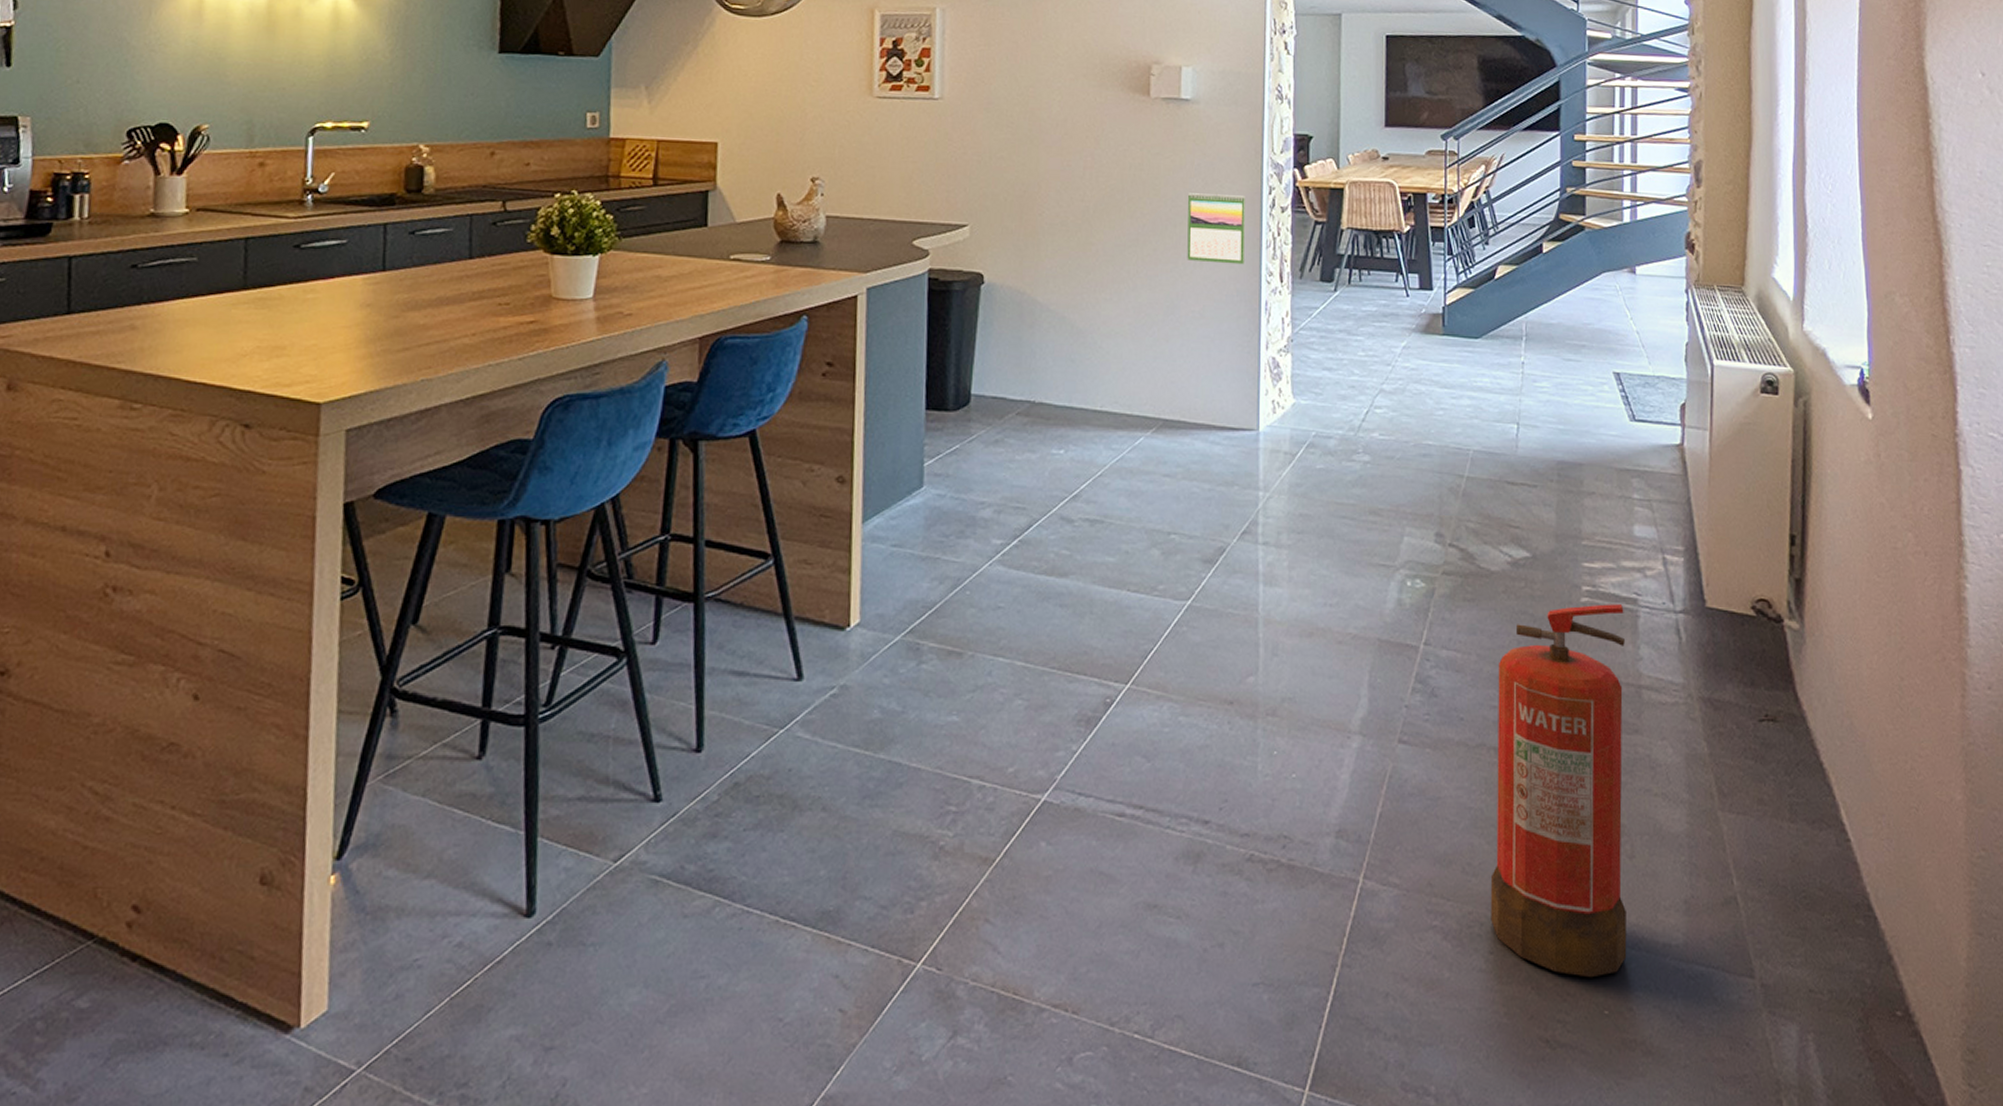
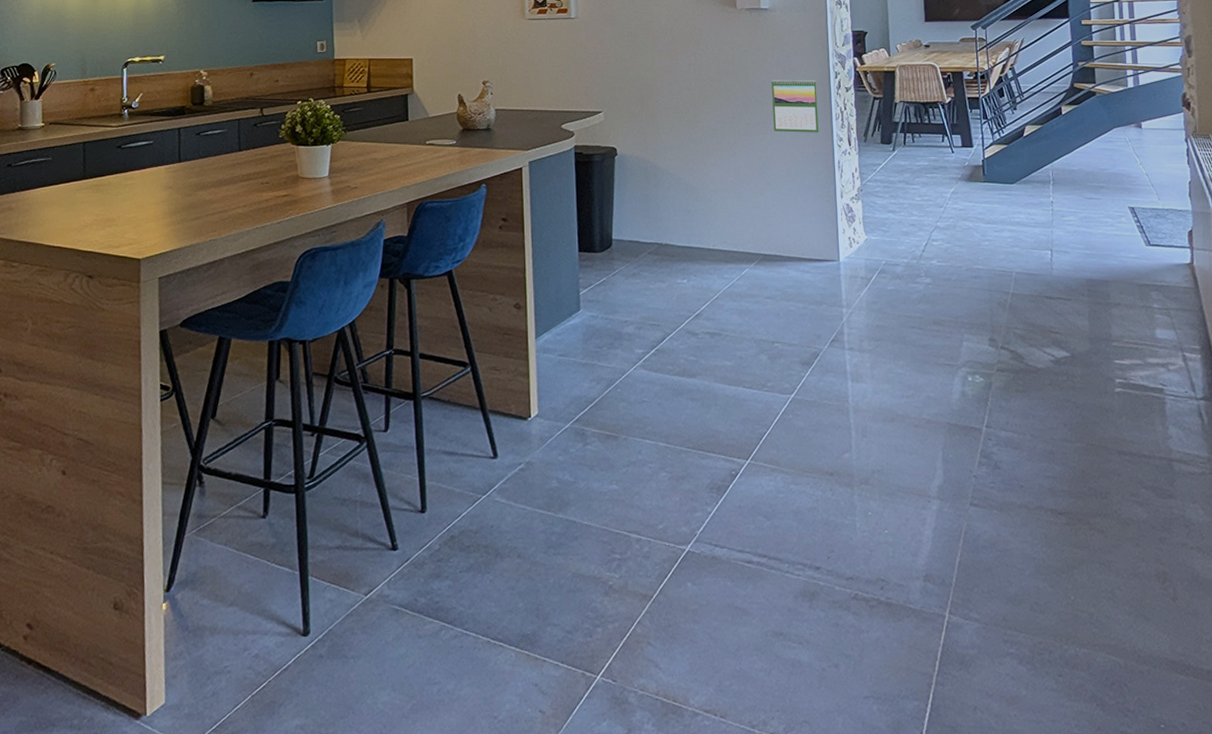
fire extinguisher: present [1490,604,1627,978] -> none [1049,393,1177,698]

